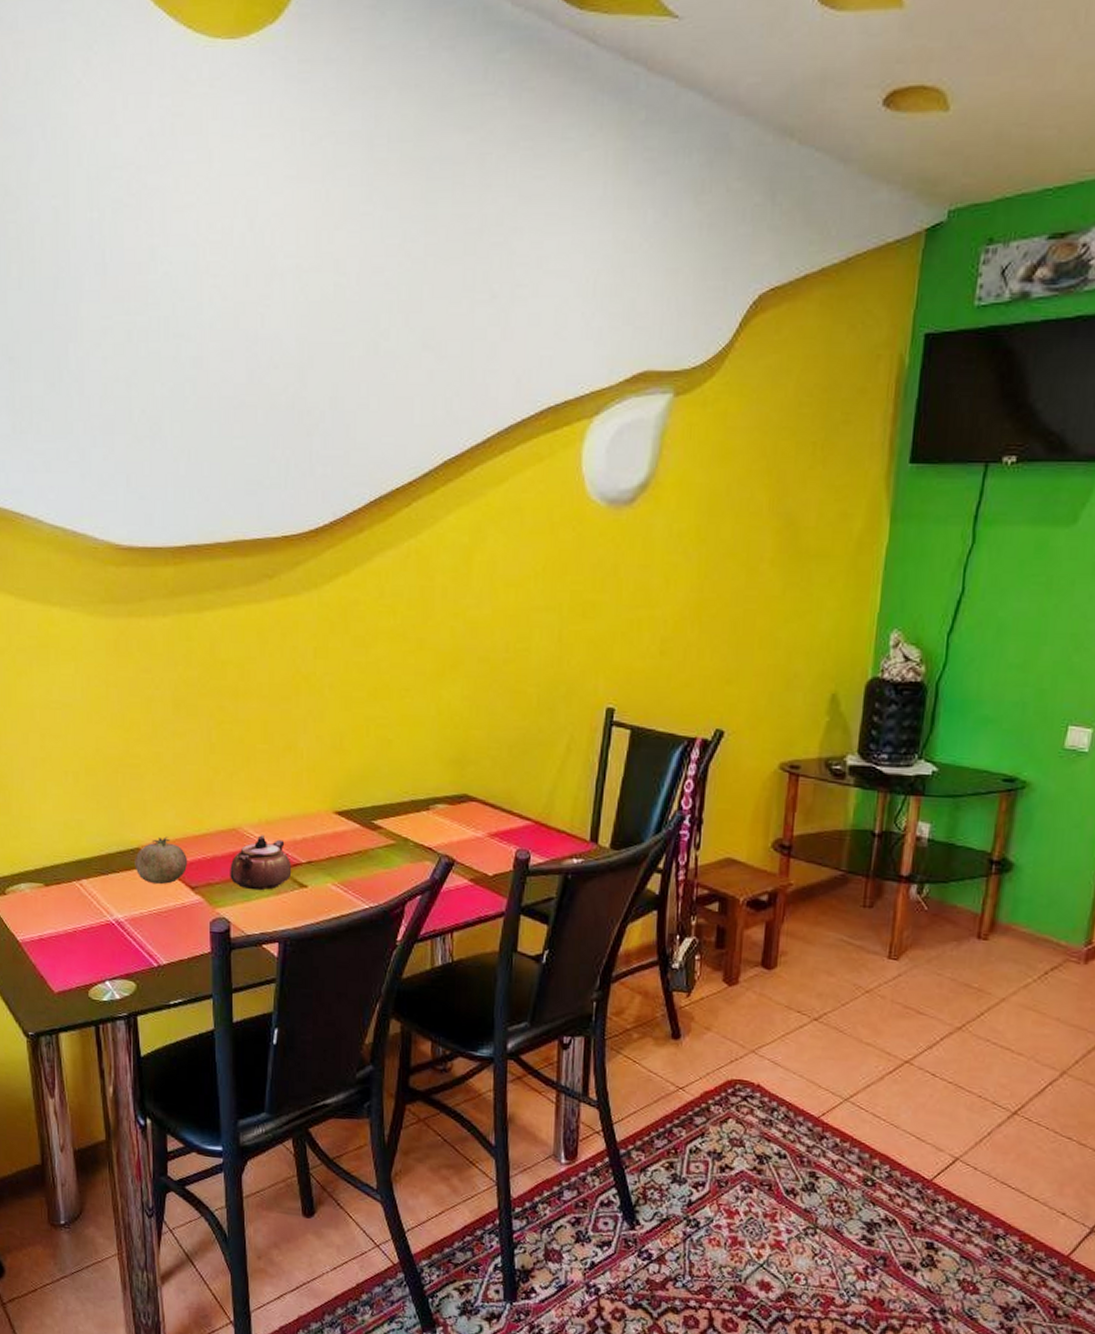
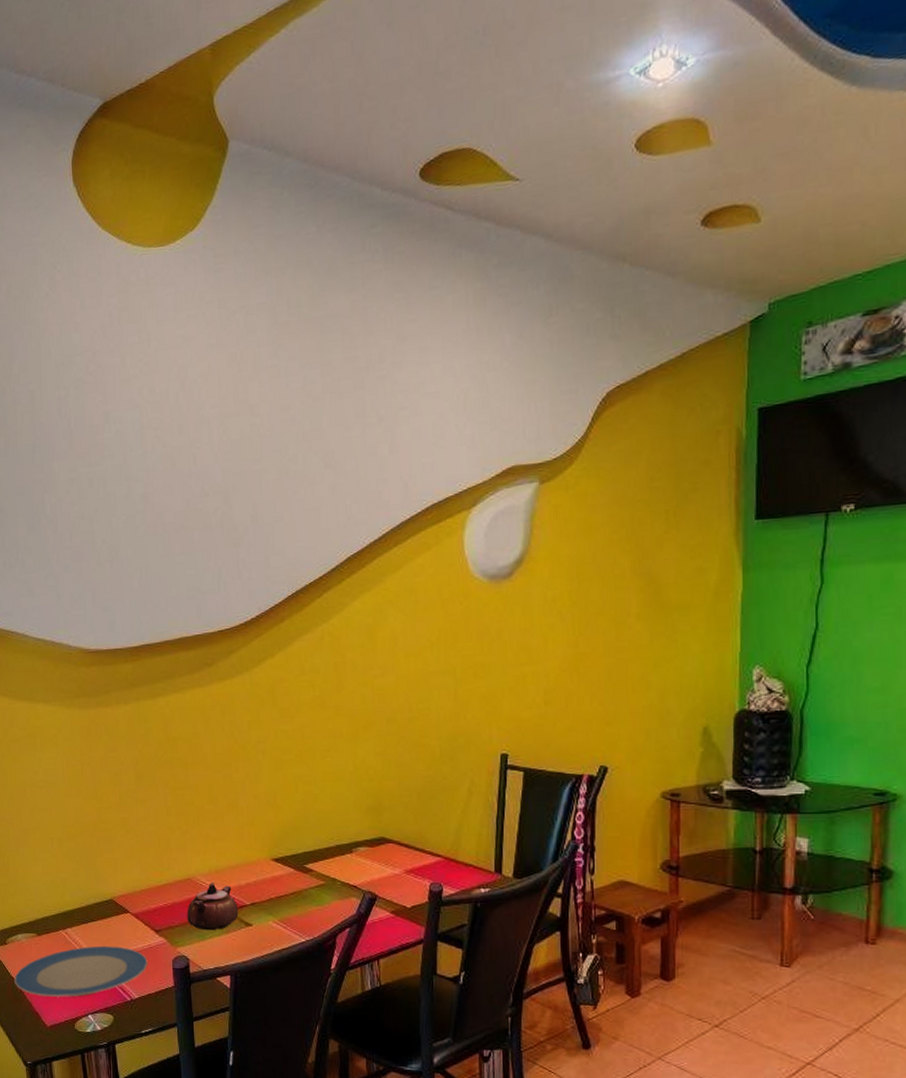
plate: none [14,901,180,960] -> present [14,945,148,997]
fruit: present [135,836,188,885] -> none [109,888,153,930]

